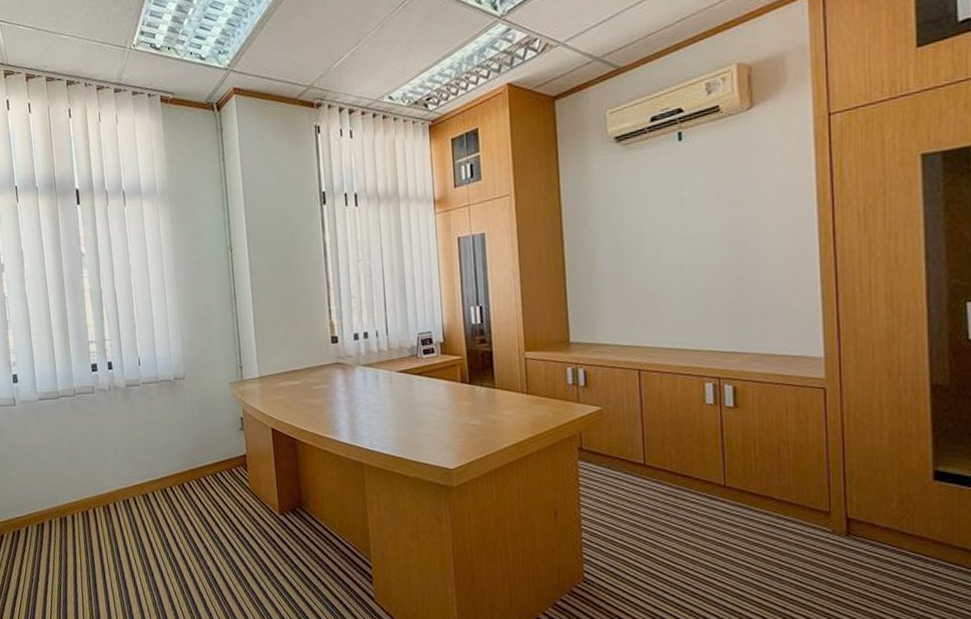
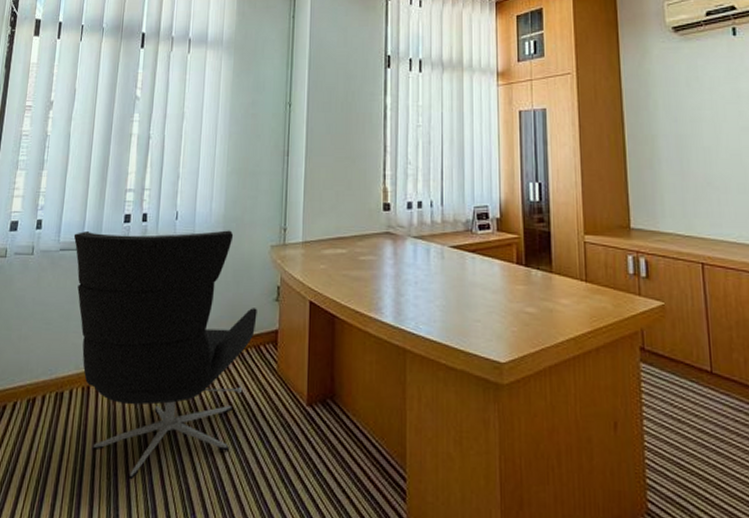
office chair: none [48,371,226,581] -> present [73,230,257,480]

